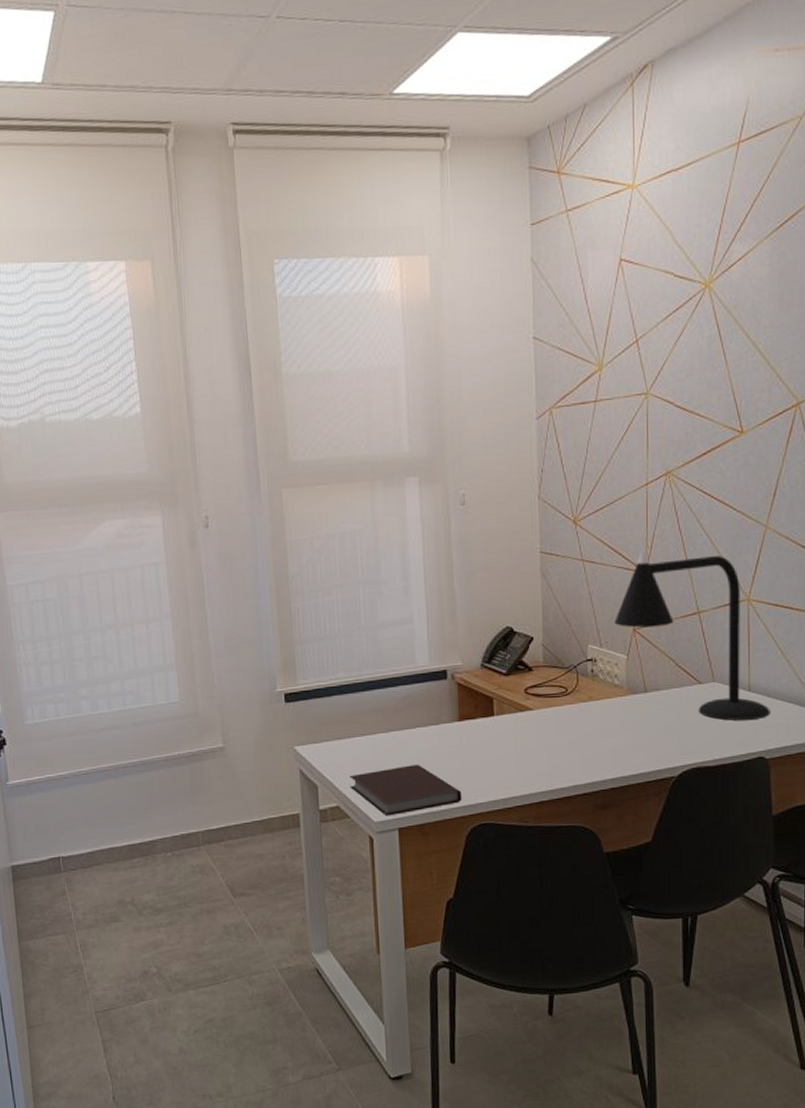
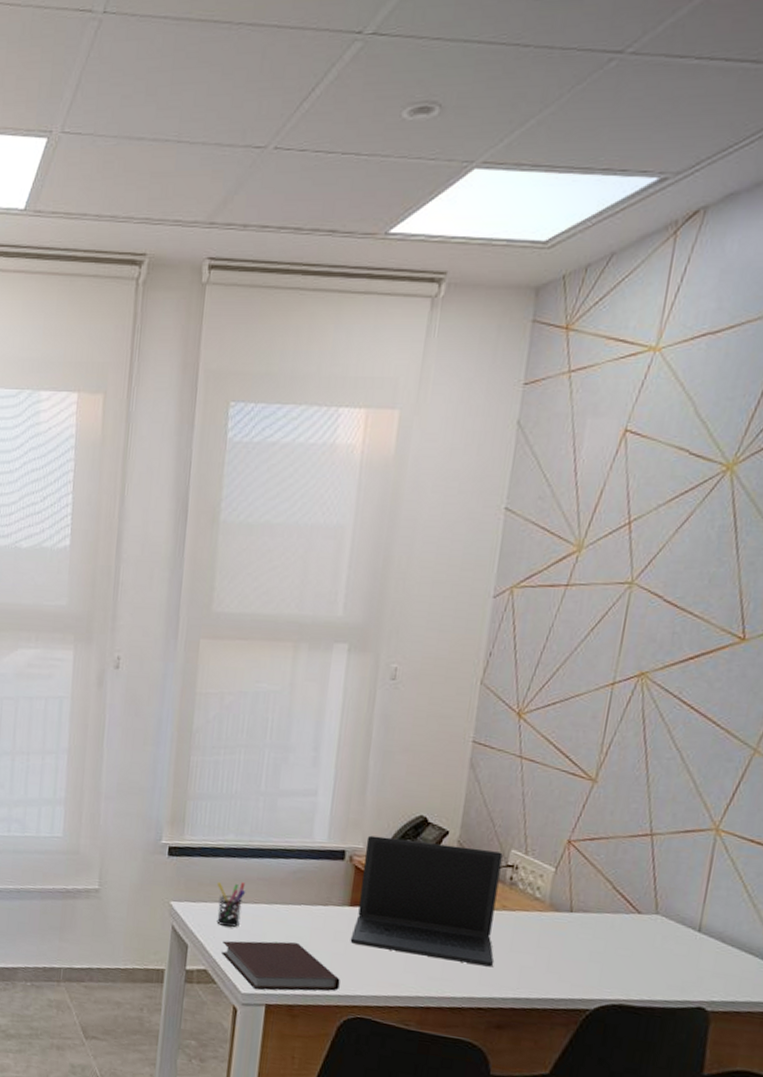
pen holder: none [335,716,364,761] -> present [216,882,246,927]
laptop: none [463,648,591,756] -> present [350,835,503,967]
desk lamp: present [614,549,770,721] -> none [547,754,722,965]

